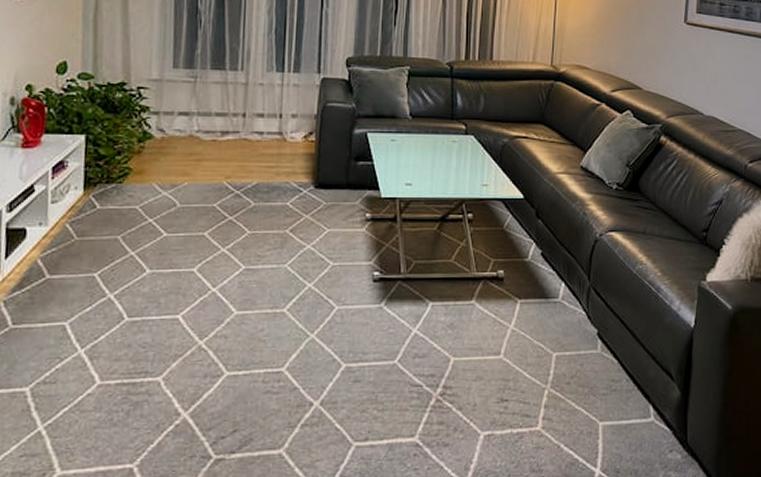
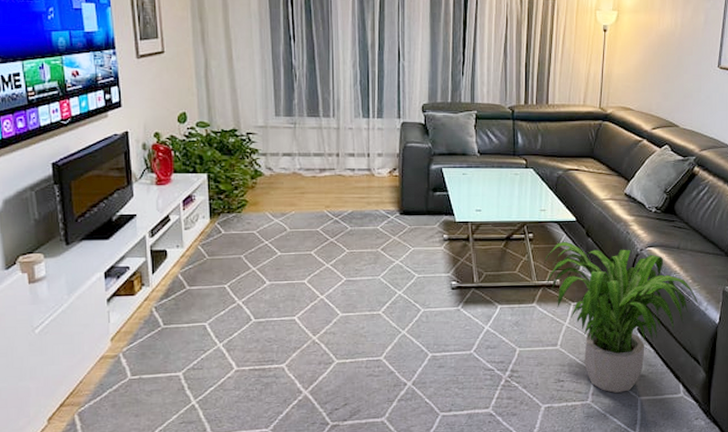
potted plant: none [484,224,669,416] -> present [543,242,698,393]

